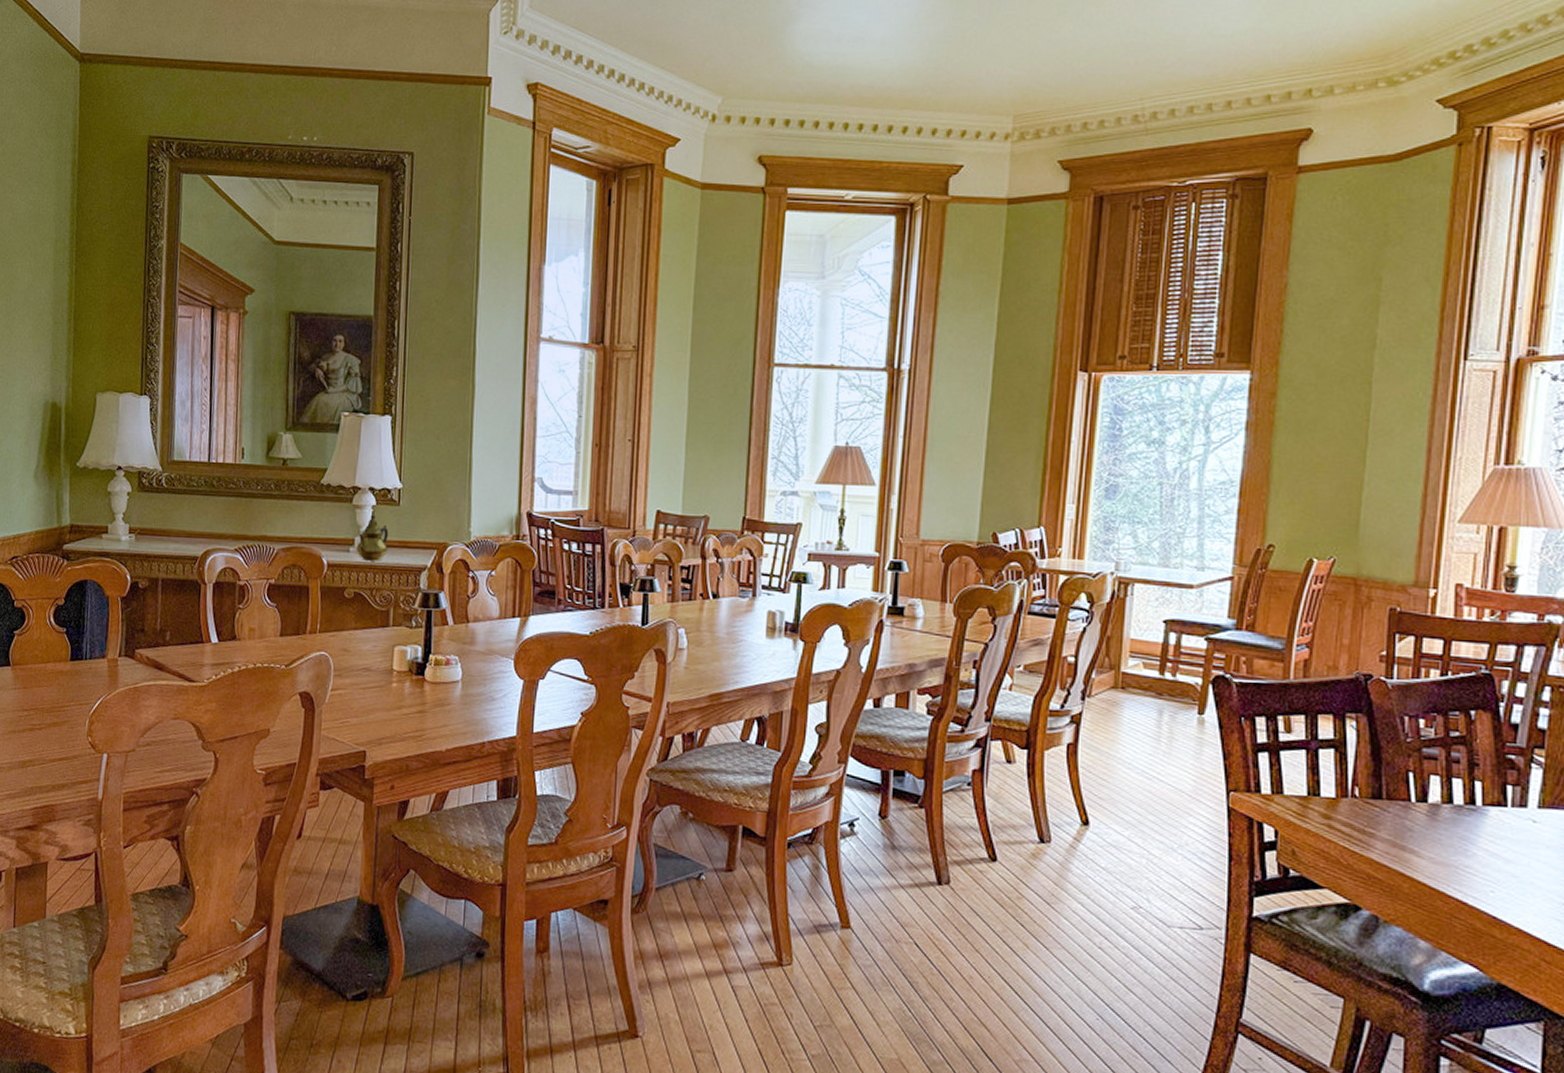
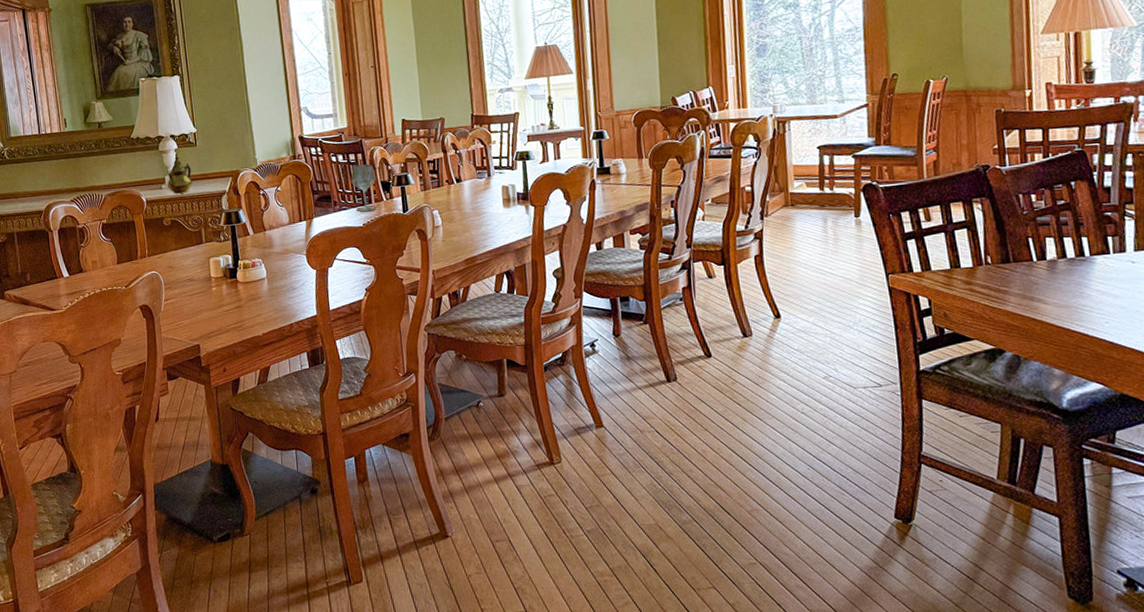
wine glass: none [583,558,615,618] -> present [351,164,377,212]

